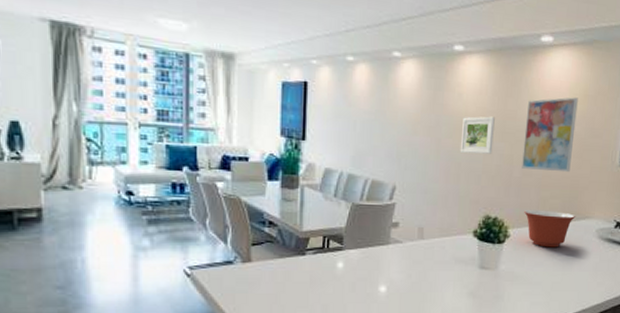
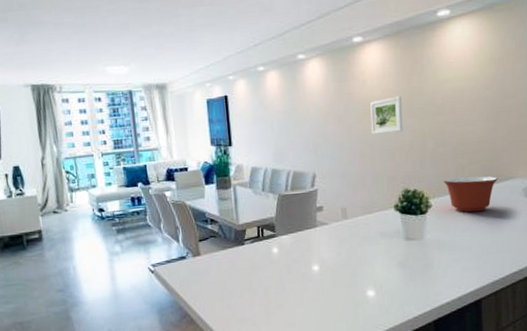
wall art: present [522,97,578,173] -> none [432,63,486,140]

